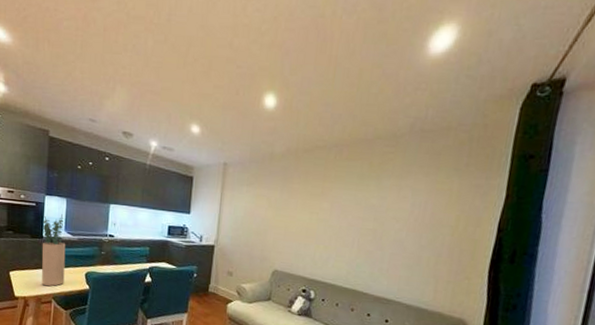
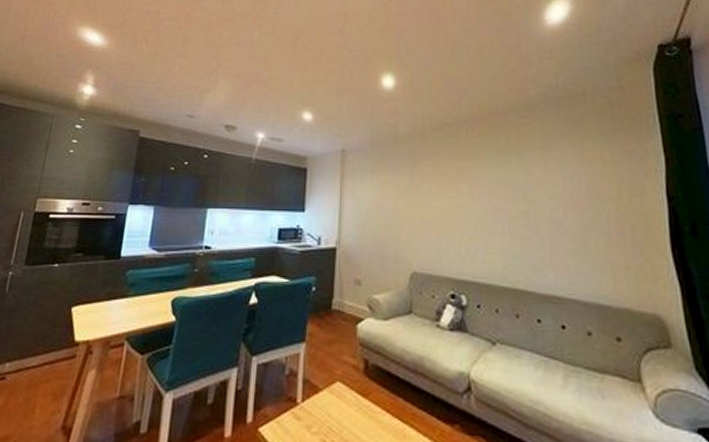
vase: present [41,214,66,287] -> none [113,226,150,323]

